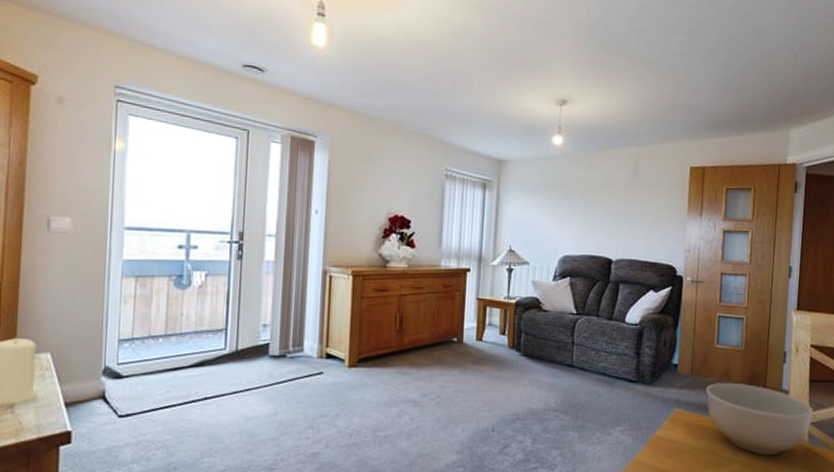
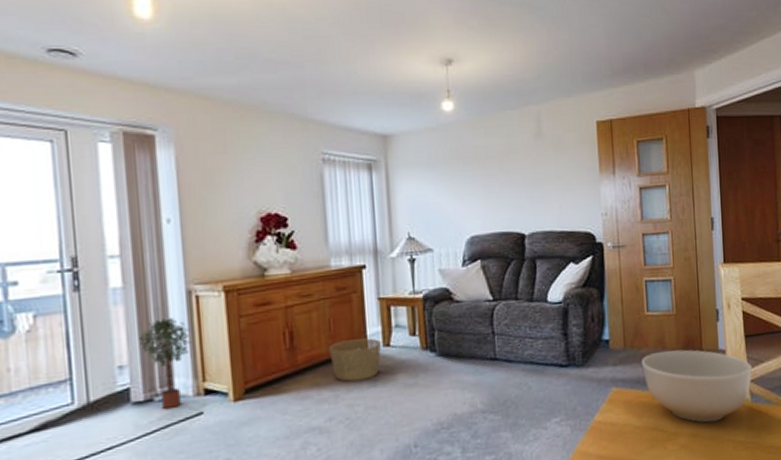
potted tree: none [281,291,322,366] -> present [138,318,191,410]
basket: none [430,330,474,366] -> present [329,338,381,382]

